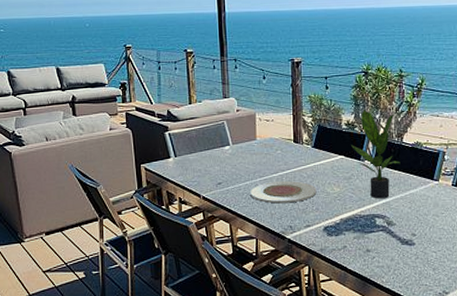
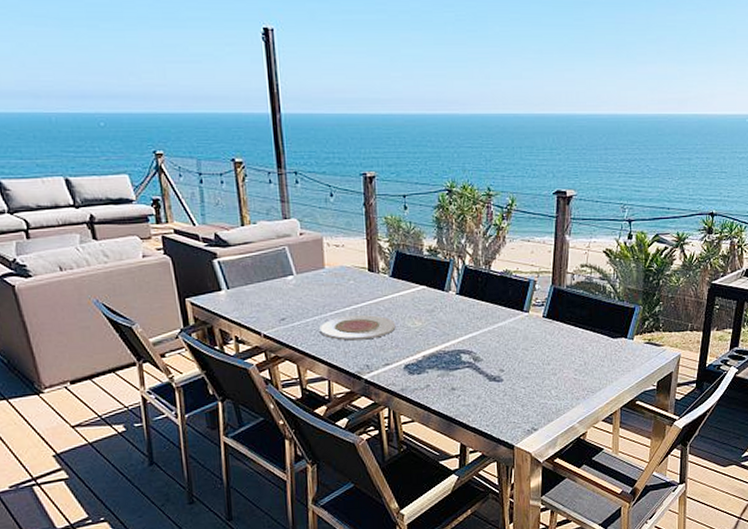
potted plant: present [351,109,401,199] -> none [434,233,488,333]

